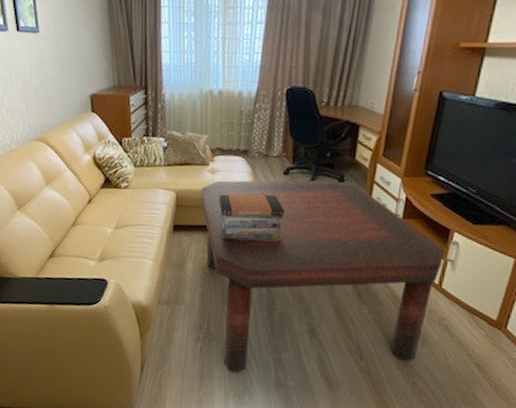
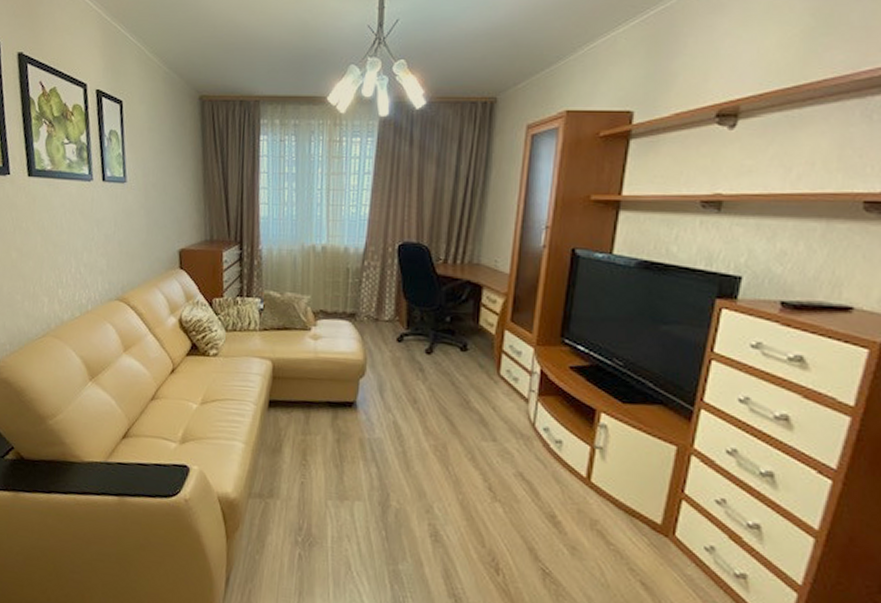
coffee table: present [200,180,446,373] -> none [300,348,592,588]
book stack: present [217,194,285,241] -> none [320,364,400,421]

